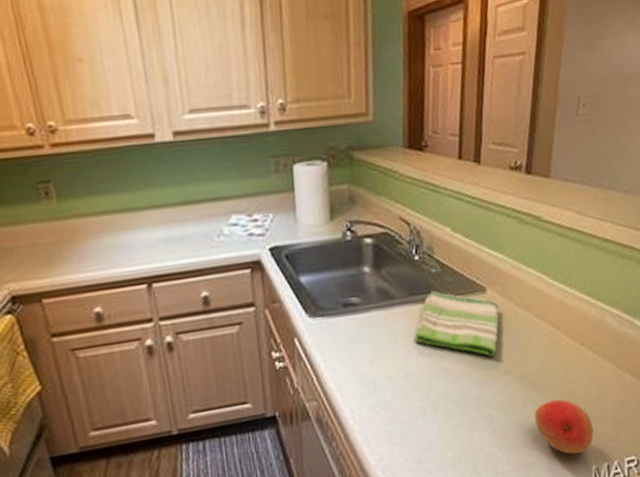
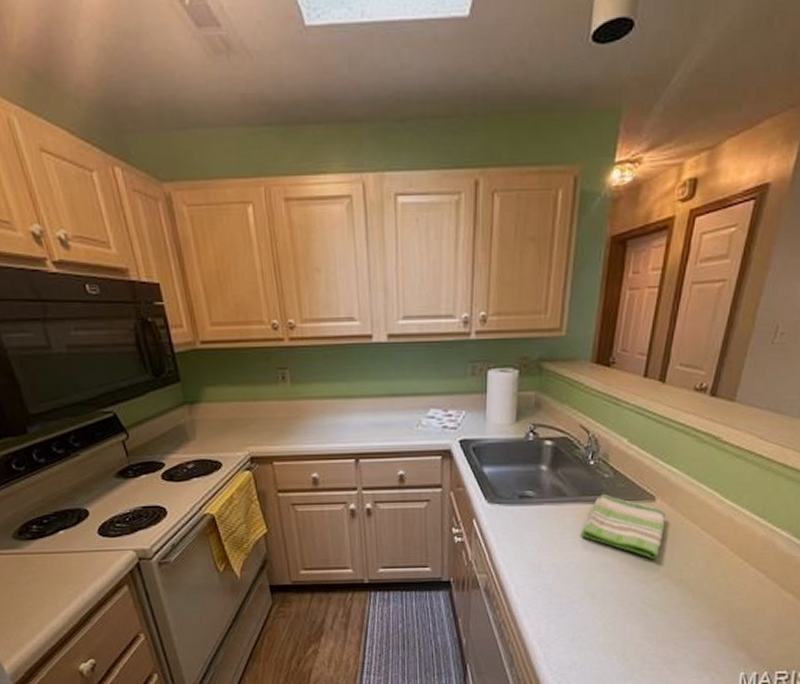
fruit: present [534,399,594,455] -> none [687,607,747,659]

